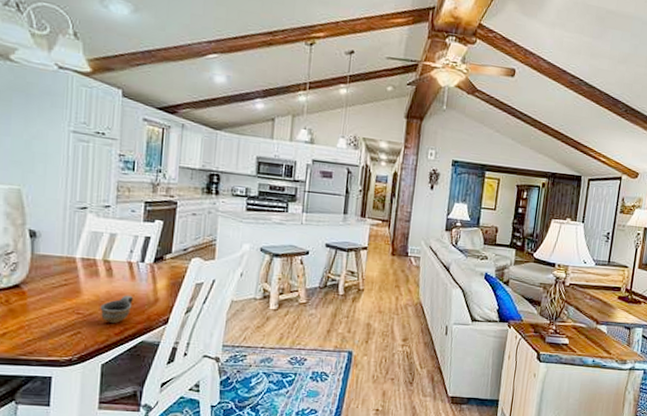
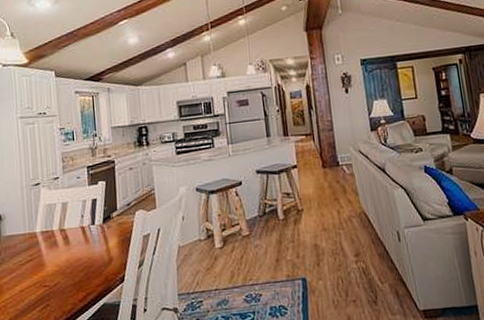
cup: present [100,295,133,323] -> none [63,259,90,290]

